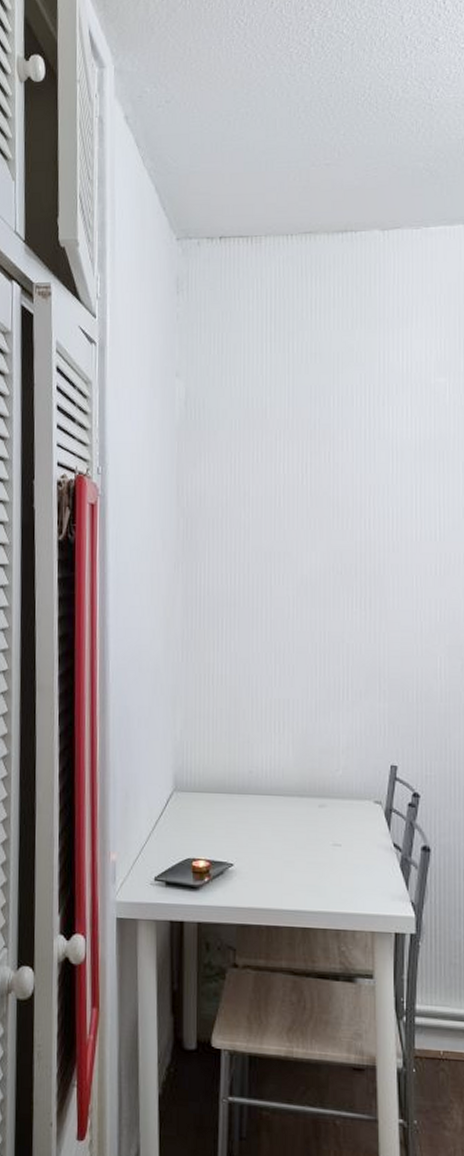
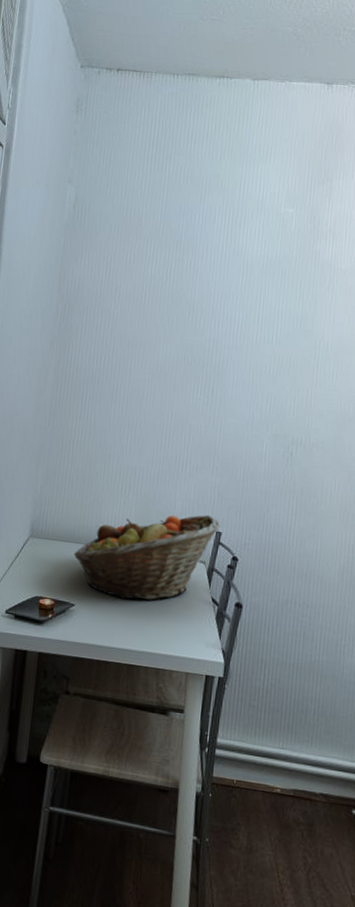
fruit basket: none [226,747,395,854] -> present [73,515,221,601]

